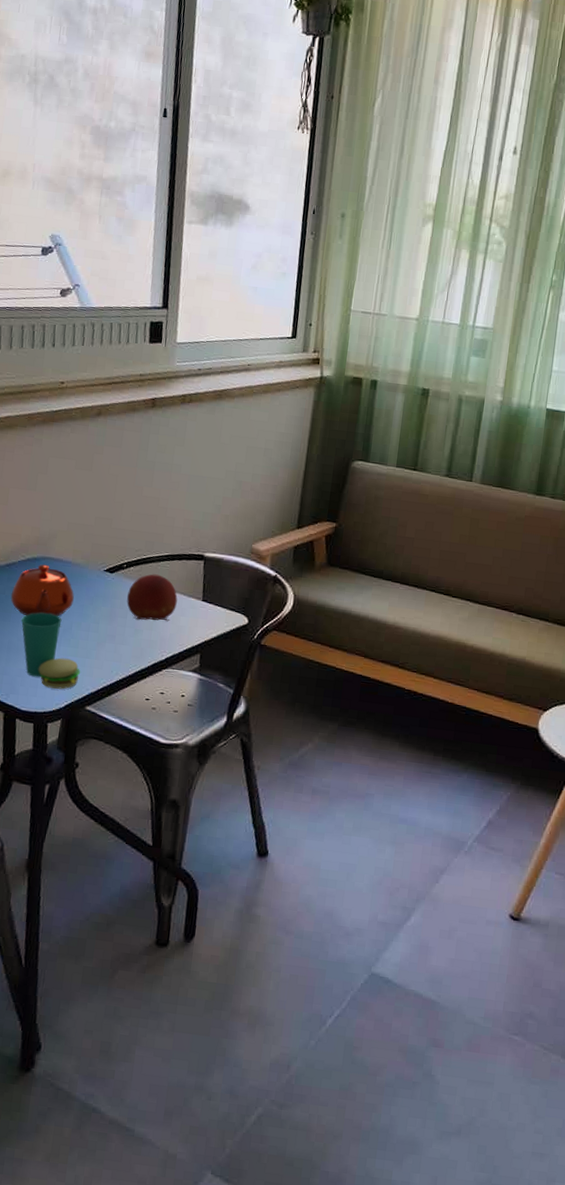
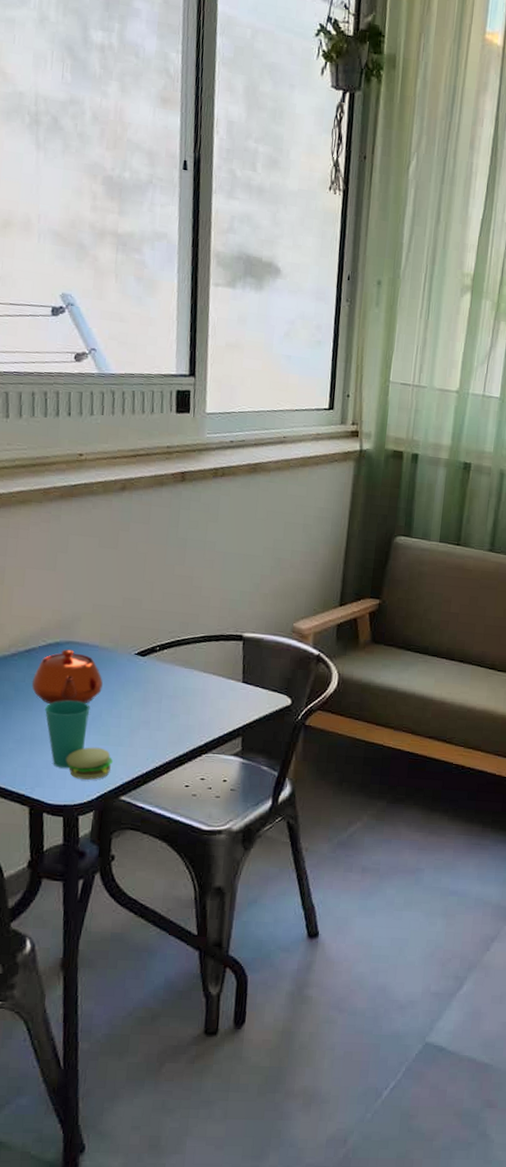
fruit: present [127,574,178,622] -> none [161,656,216,705]

